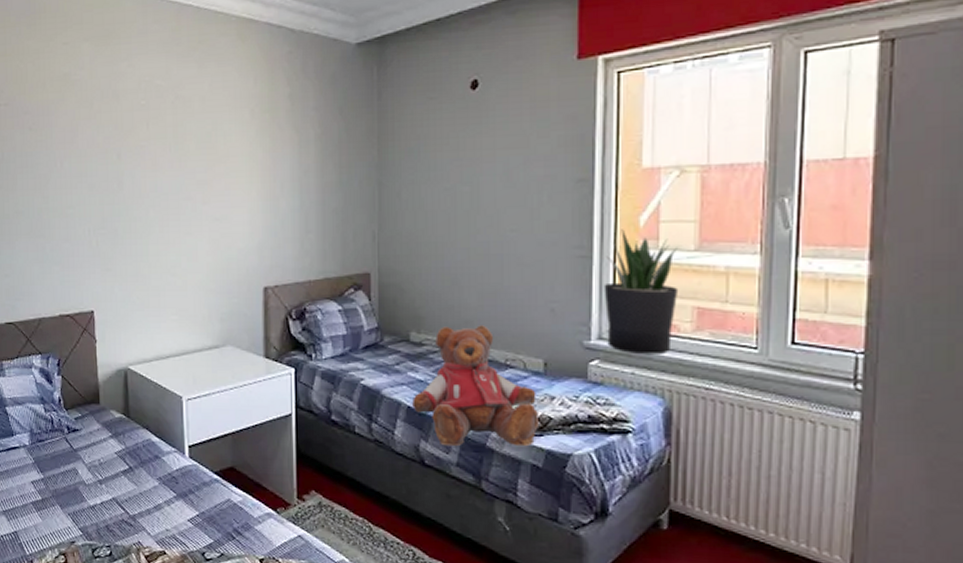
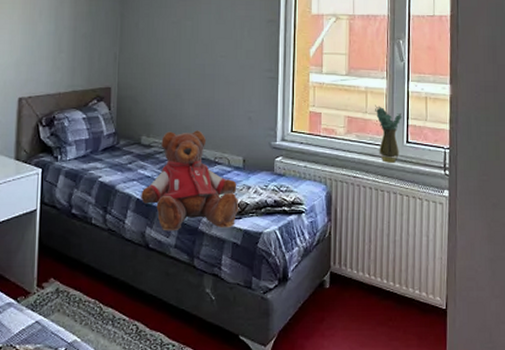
planter: present [603,229,679,356] -> none [286,58,336,153]
vase: none [741,291,785,373] -> present [375,104,402,164]

